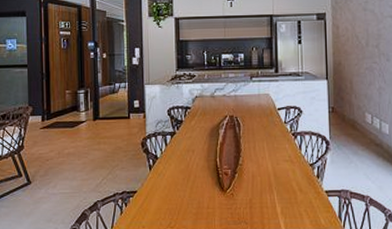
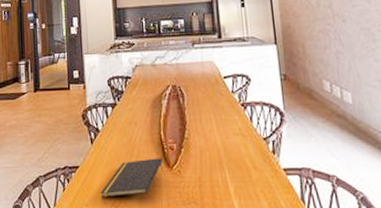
notepad: none [157,183,217,220] -> present [100,158,163,198]

